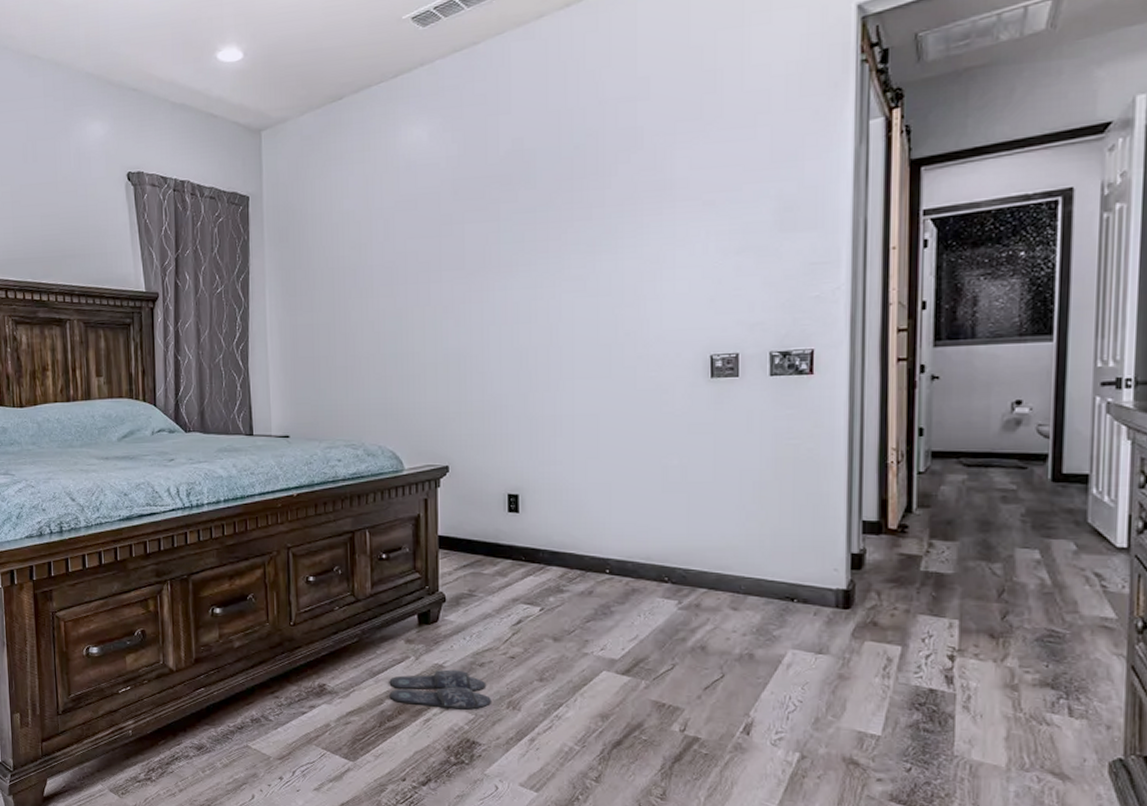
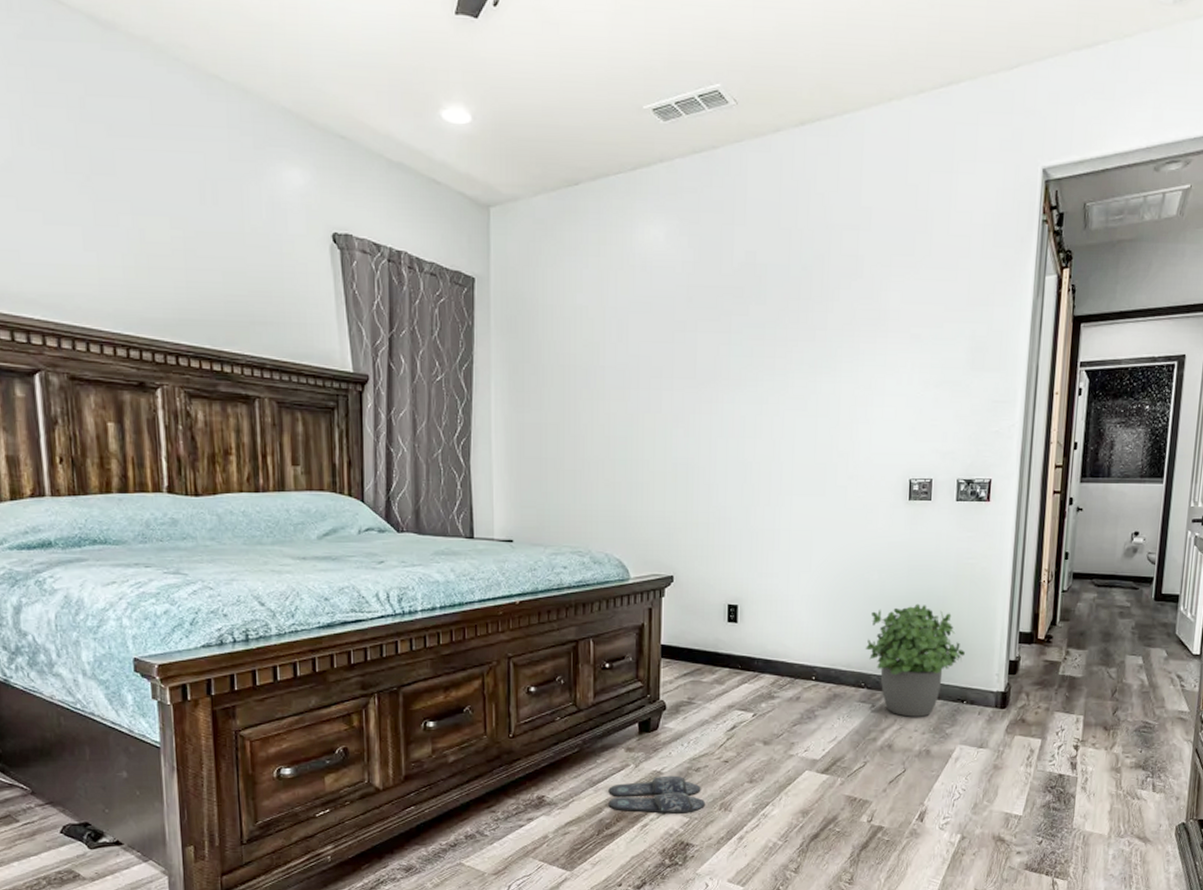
potted plant: none [666,490,792,616] -> present [865,603,965,717]

